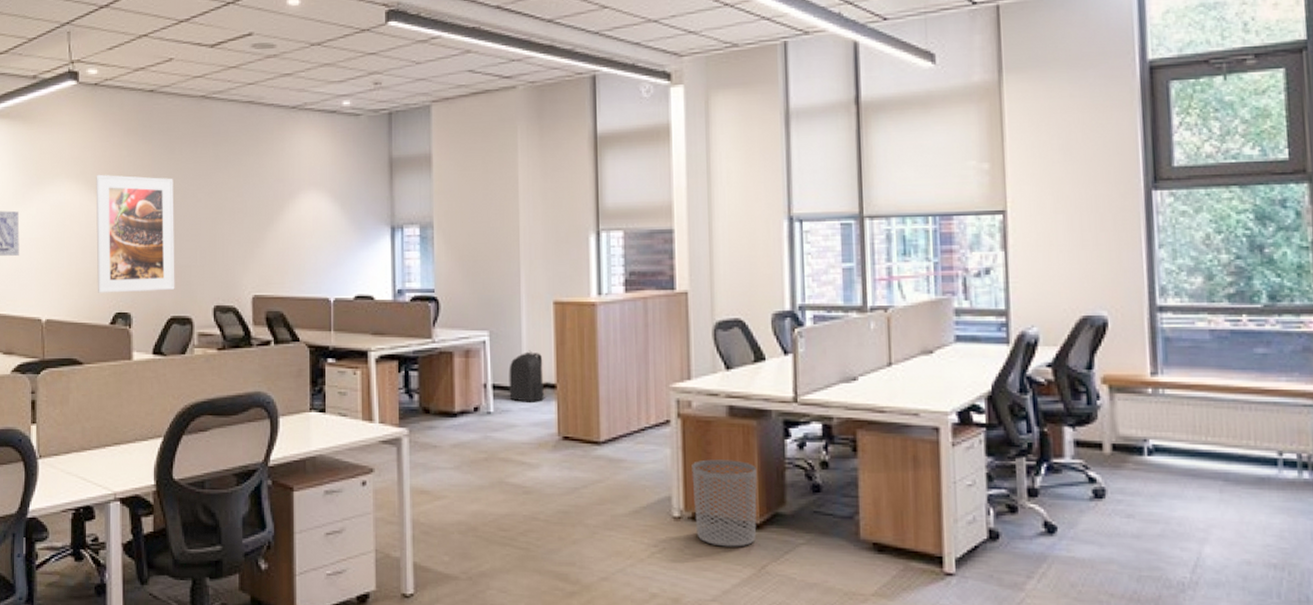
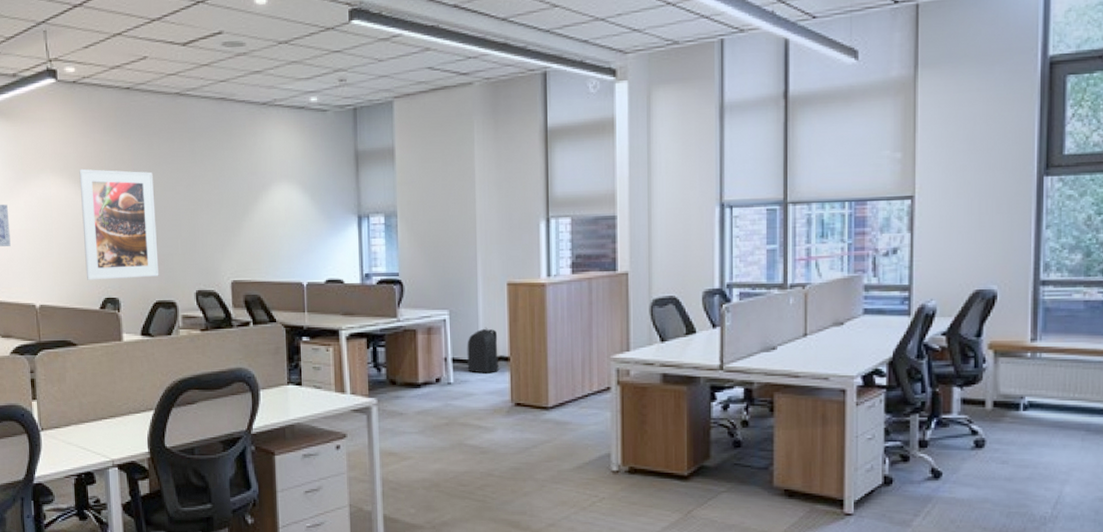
waste bin: present [692,459,757,547] -> none [629,421,686,496]

